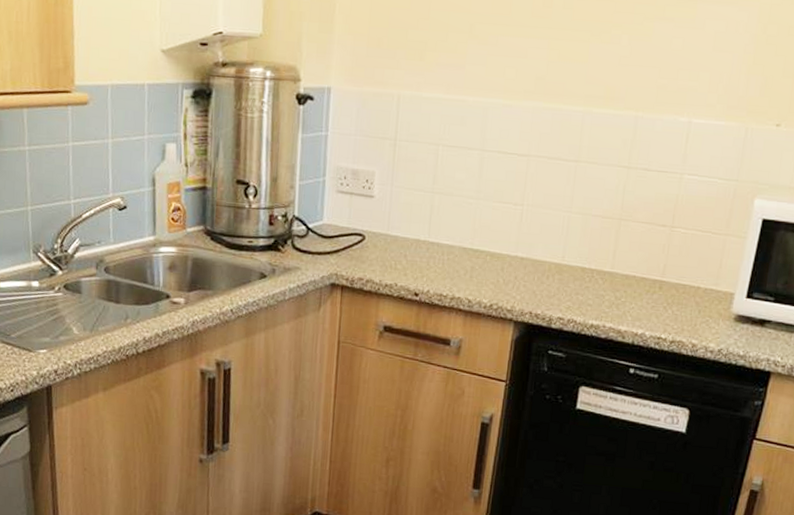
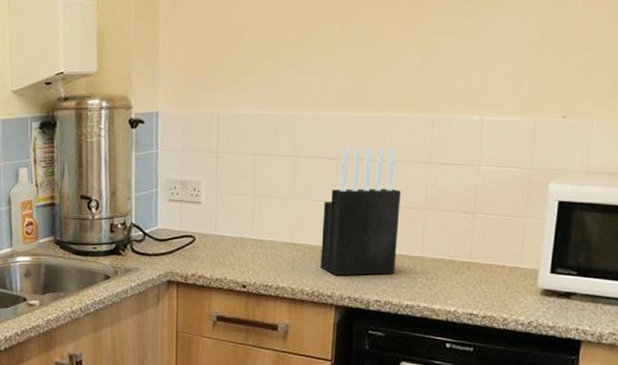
knife block: none [501,143,595,290] -> present [320,147,401,276]

